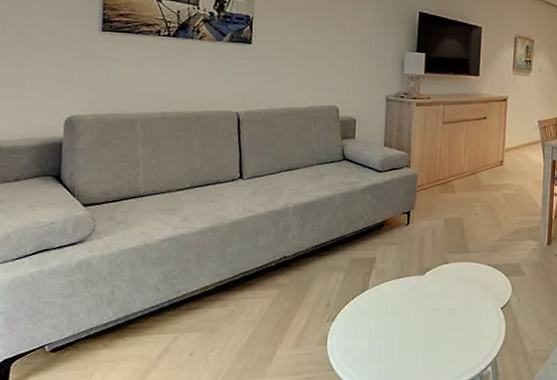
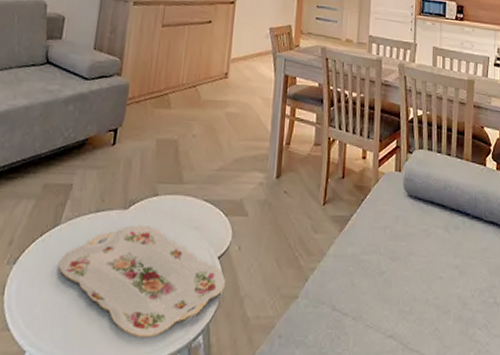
serving tray: none [370,287,508,370] -> present [59,225,226,337]

